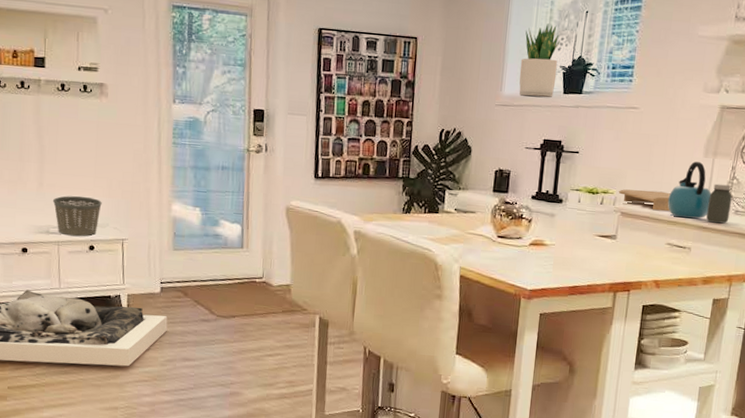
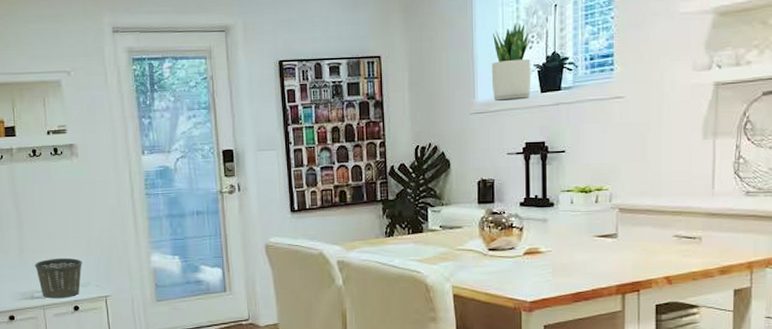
cutting board: present [618,189,671,211] -> none [613,181,673,202]
kettle: present [667,162,712,219] -> none [669,145,717,207]
jar: present [706,183,732,224] -> none [714,165,740,208]

